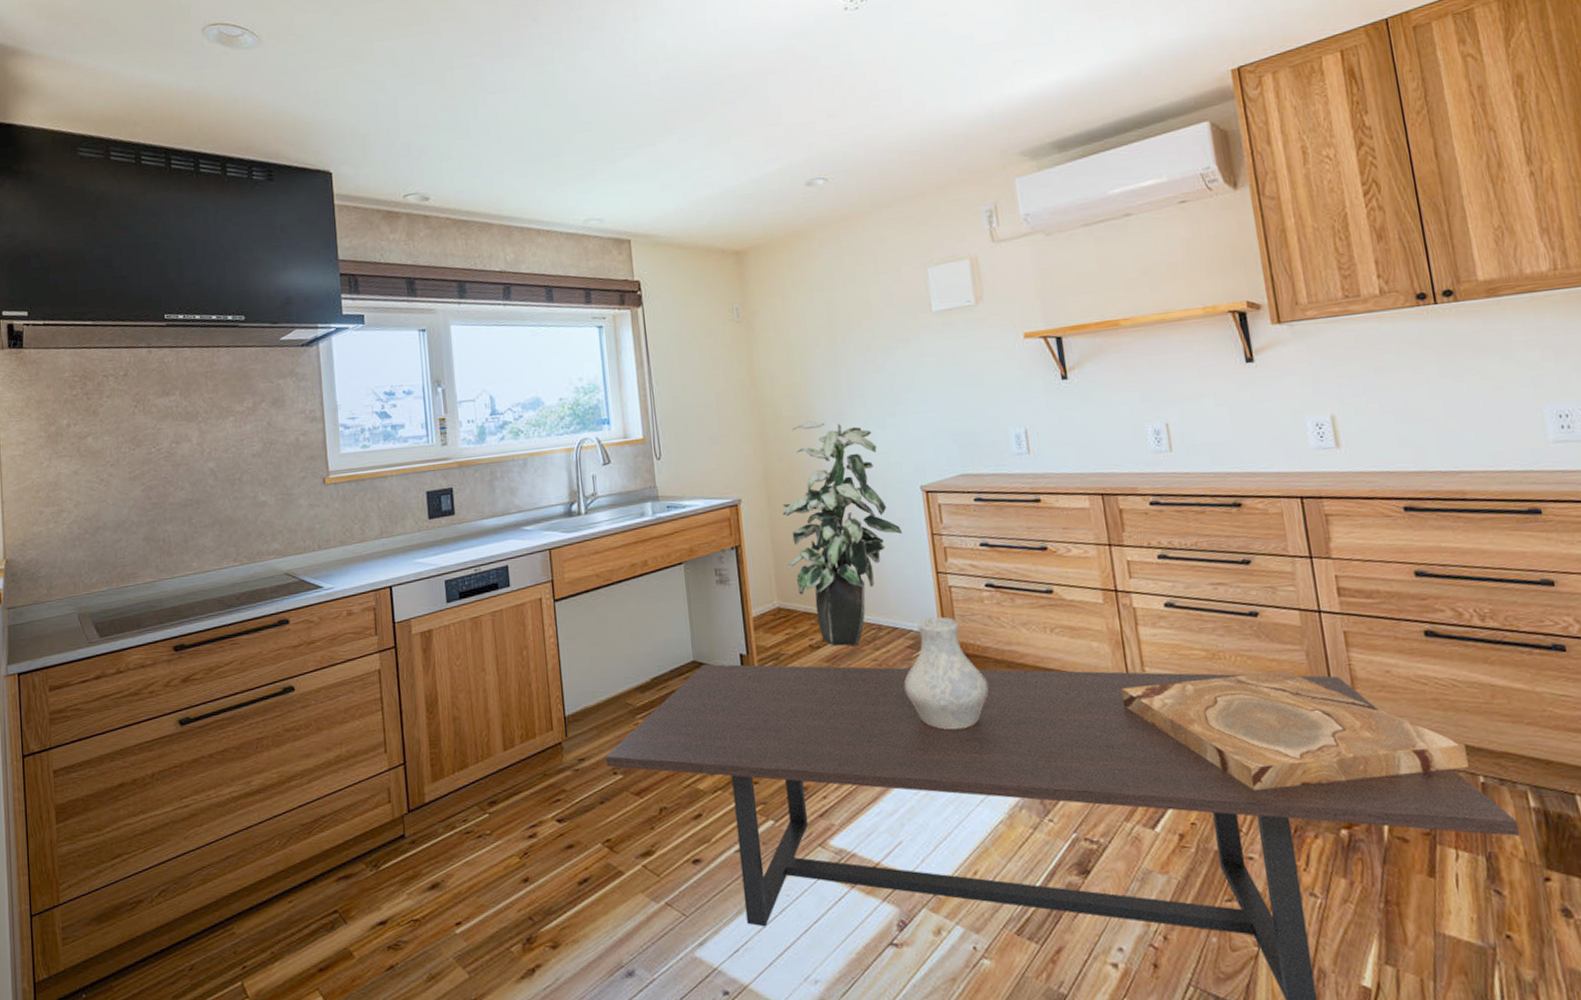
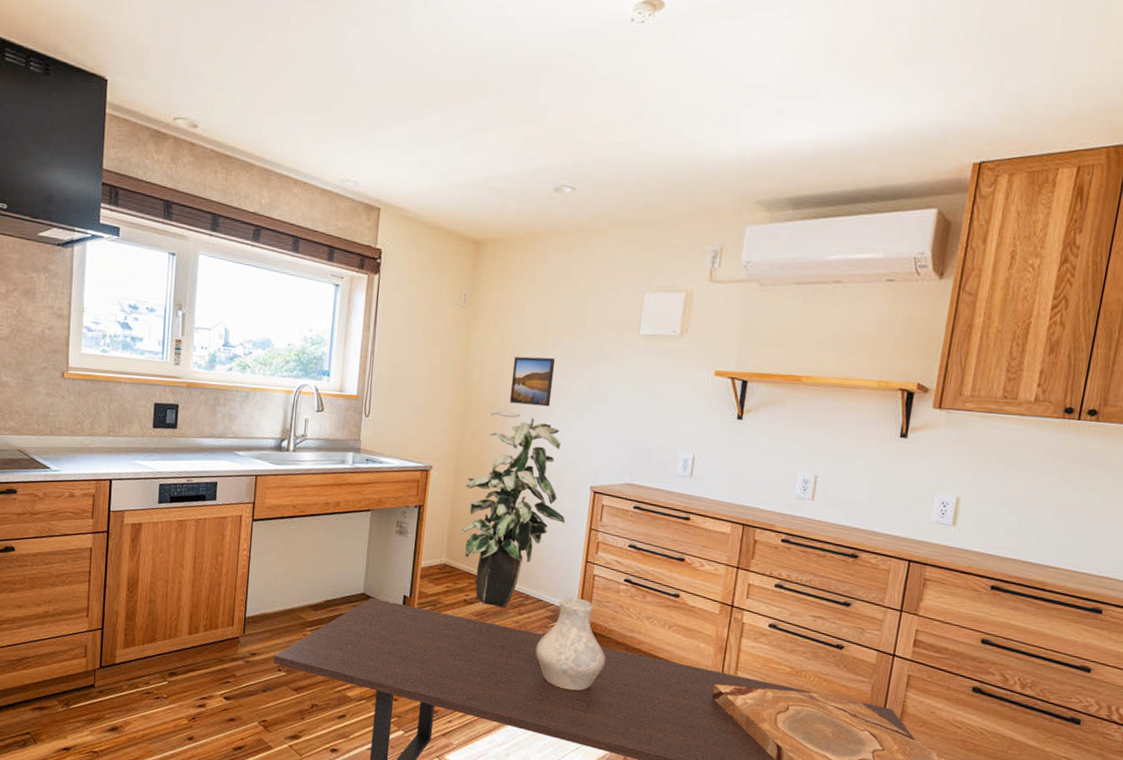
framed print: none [804,355,855,413] -> present [509,356,556,407]

